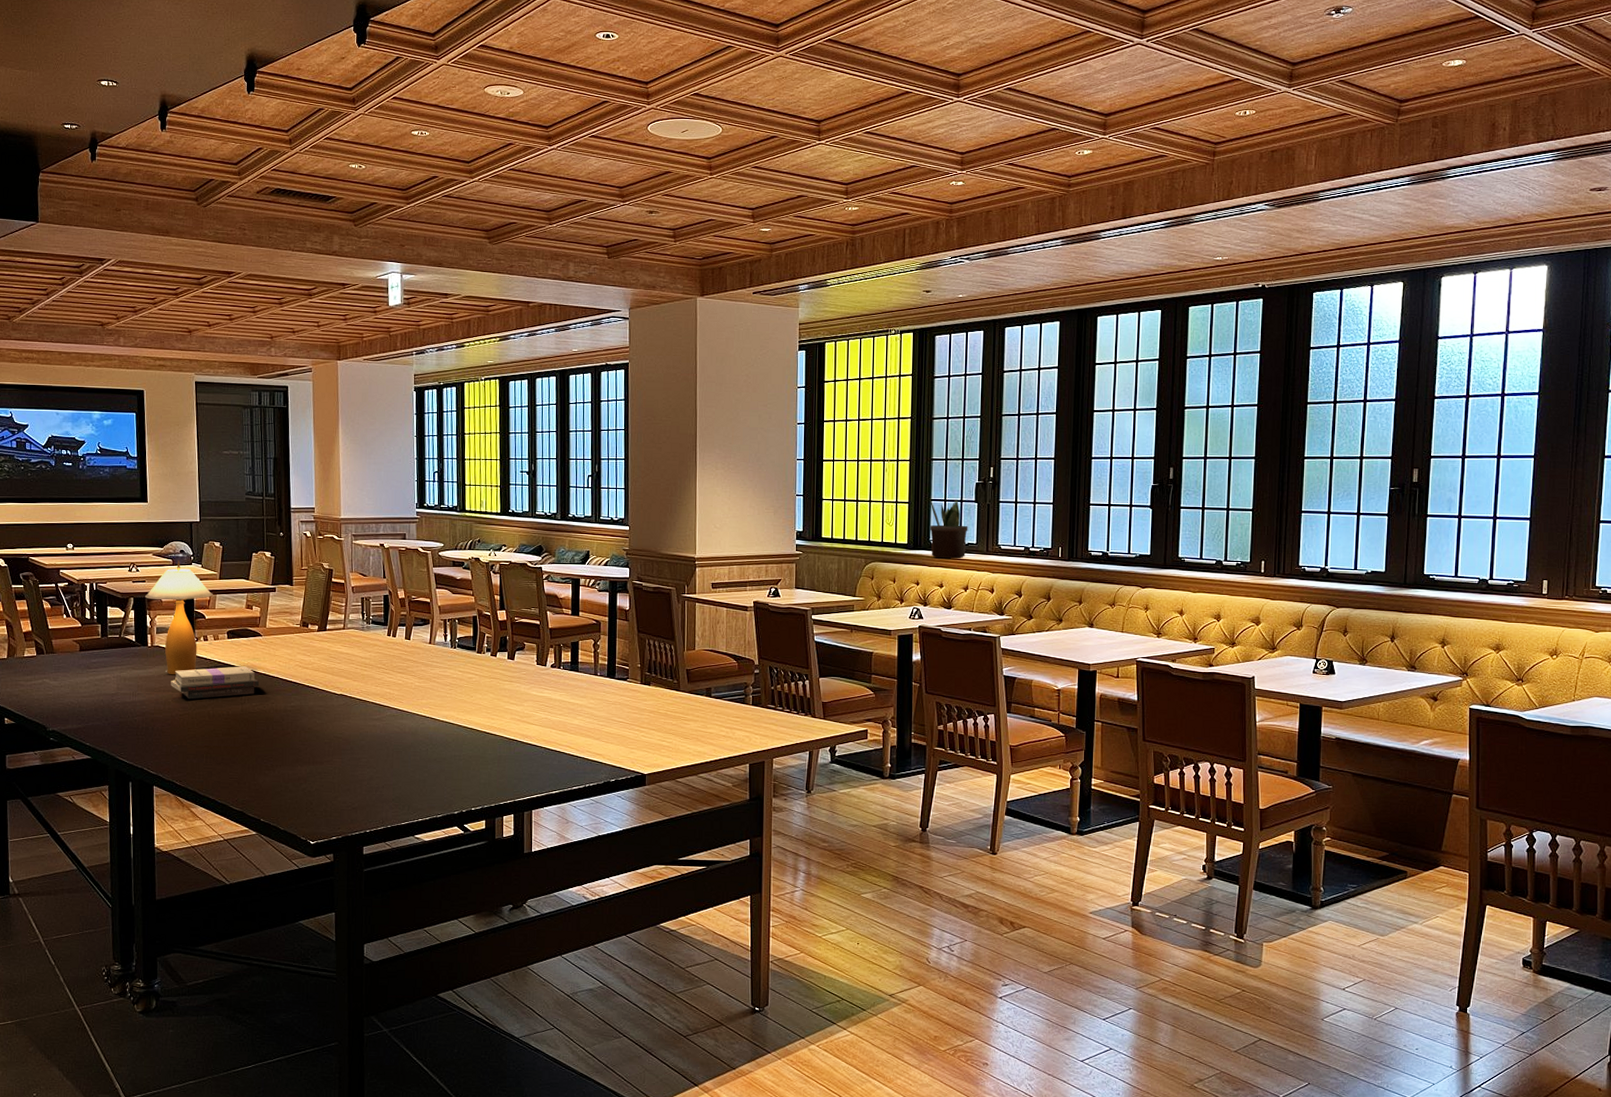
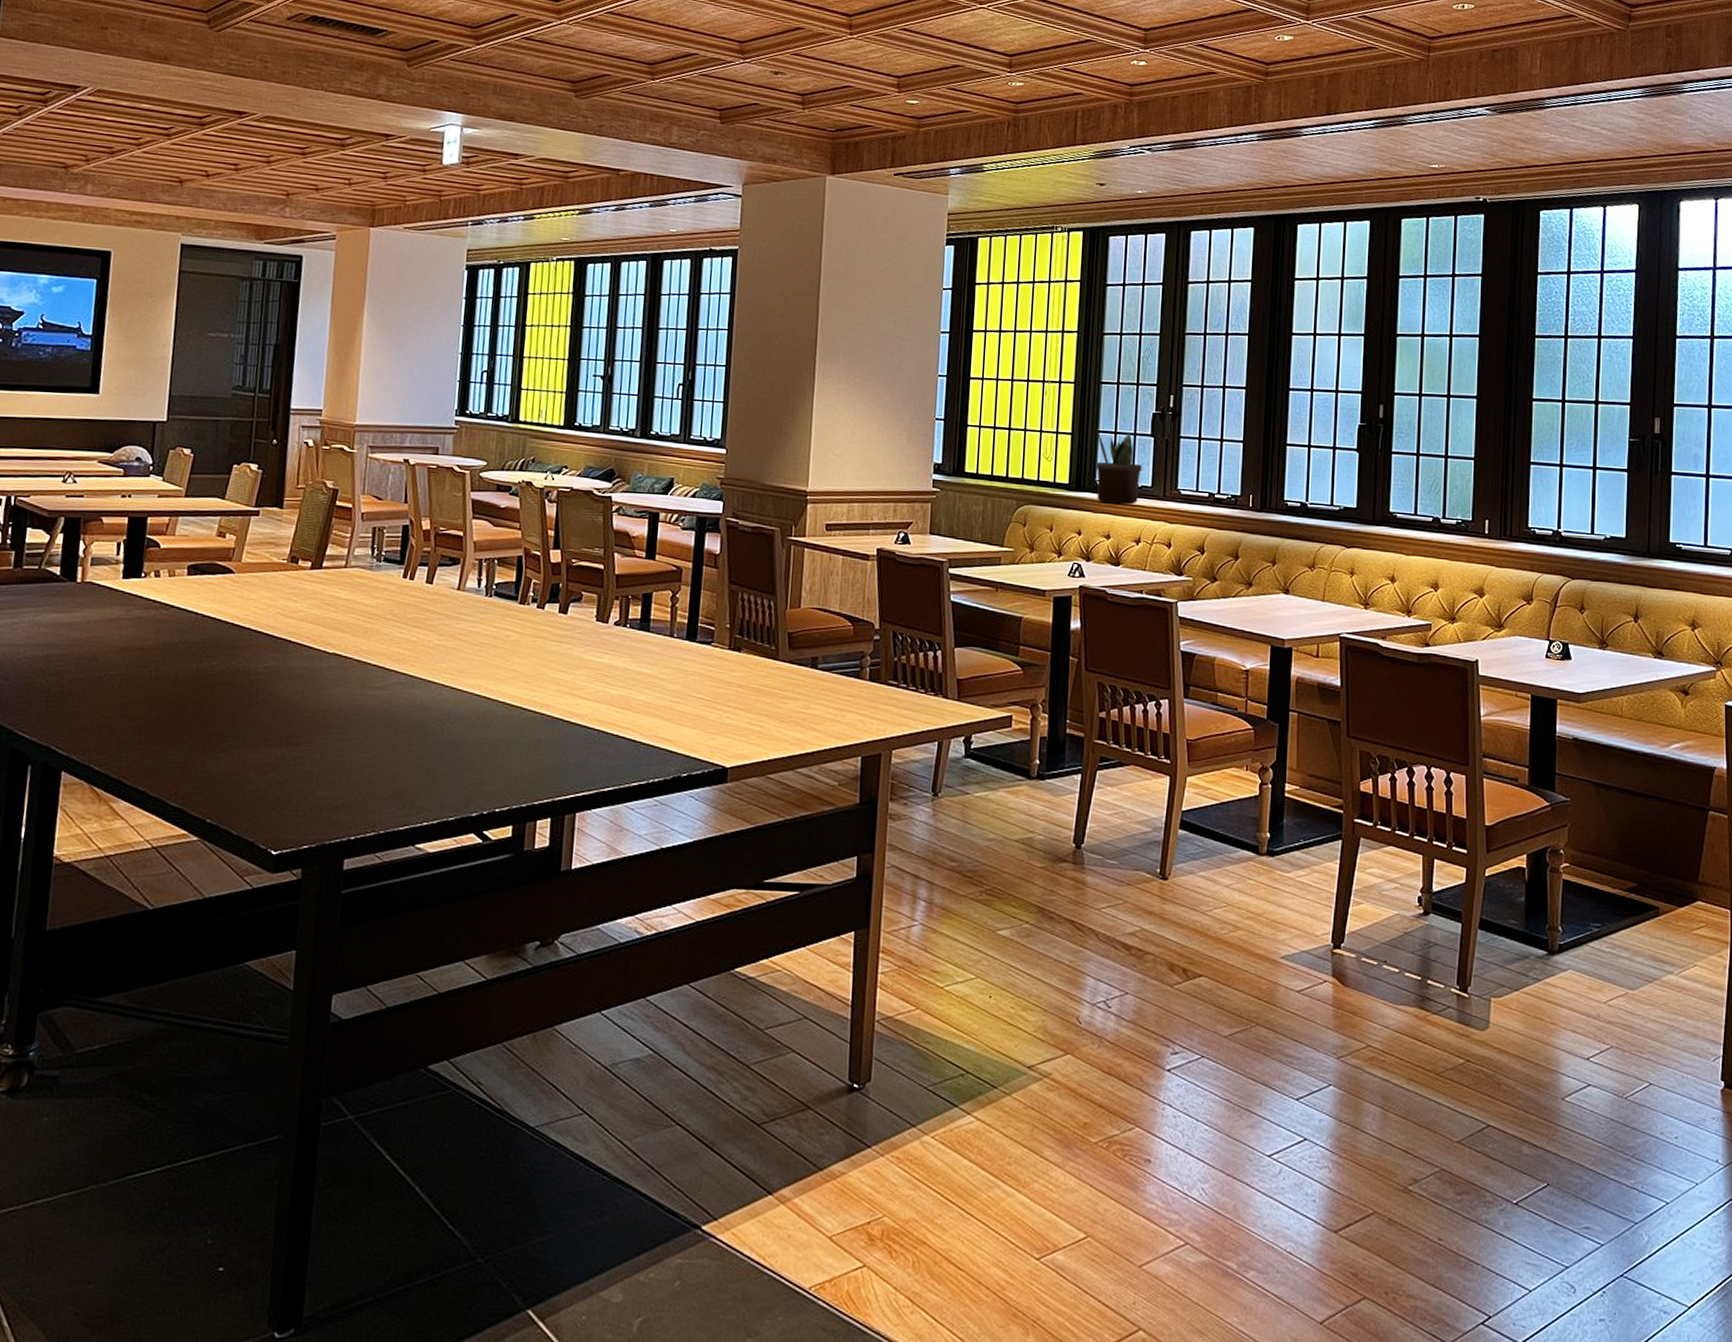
table lamp: present [145,560,214,675] -> none [81,469,175,622]
books: present [171,666,260,700] -> none [102,612,225,655]

